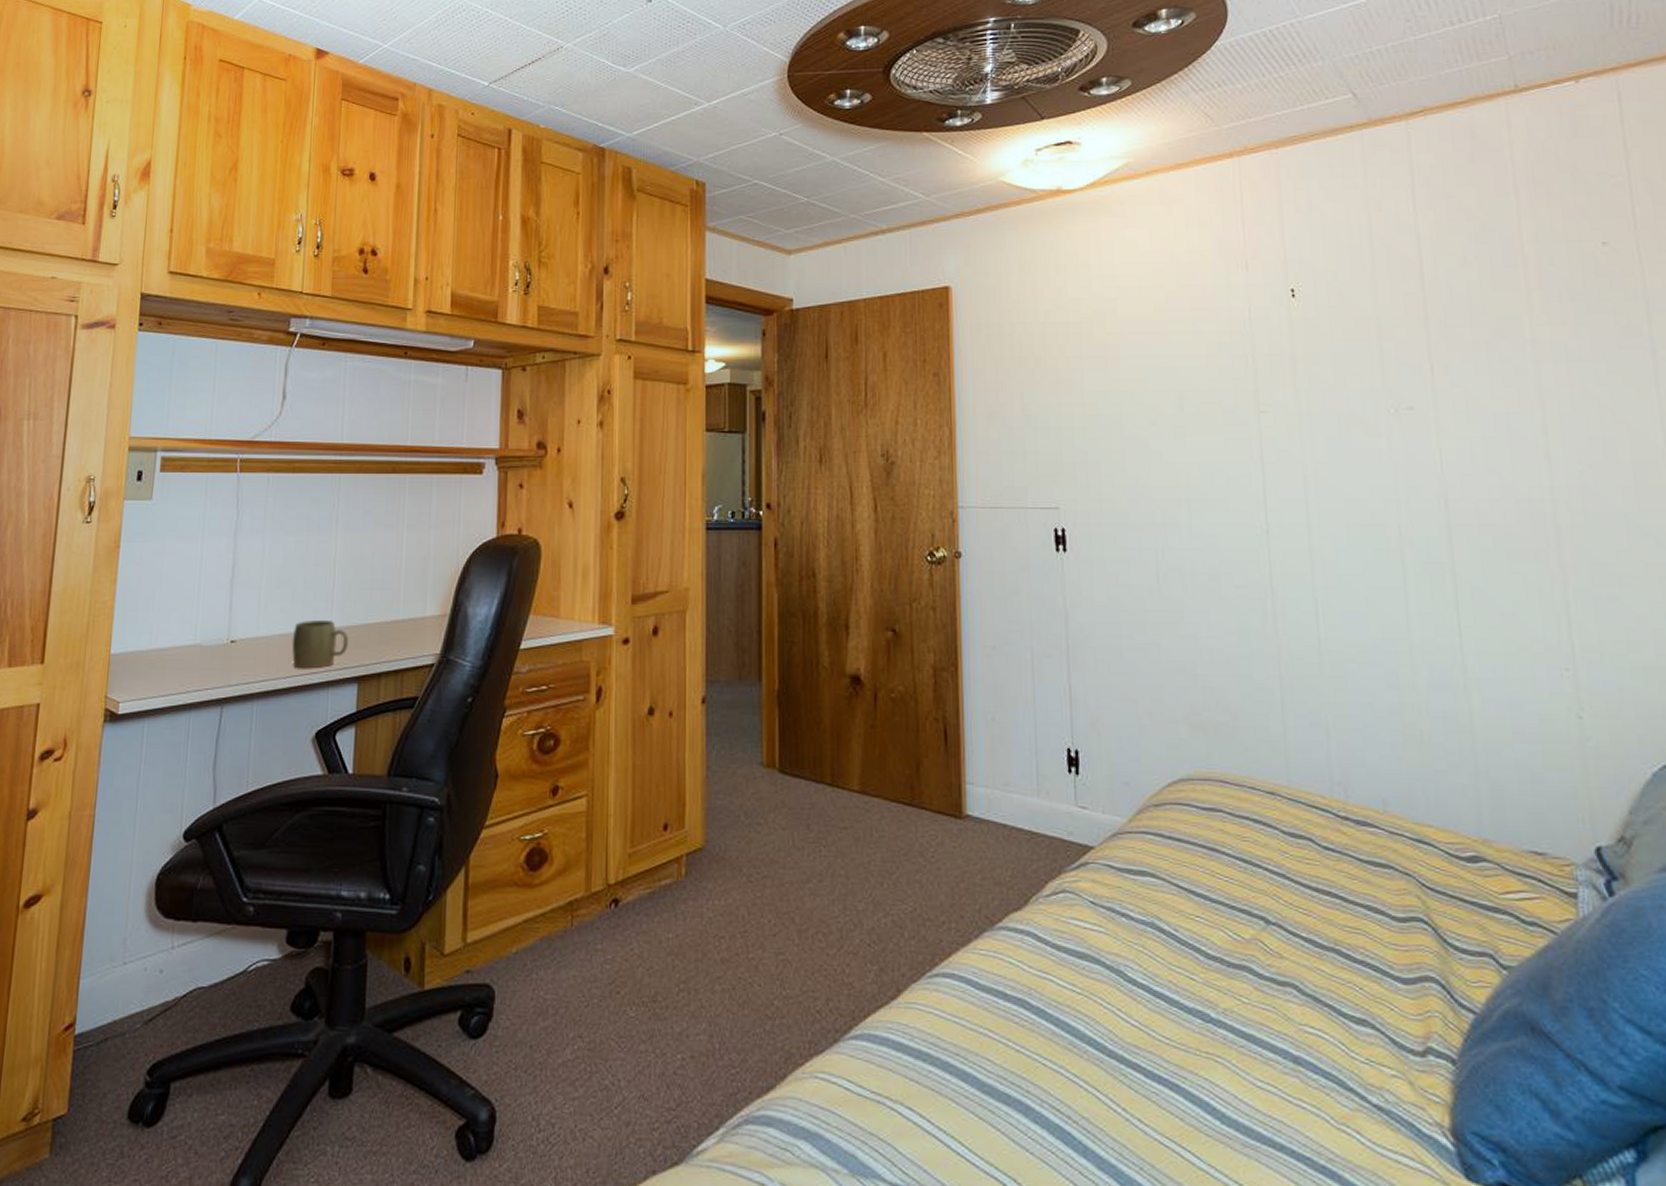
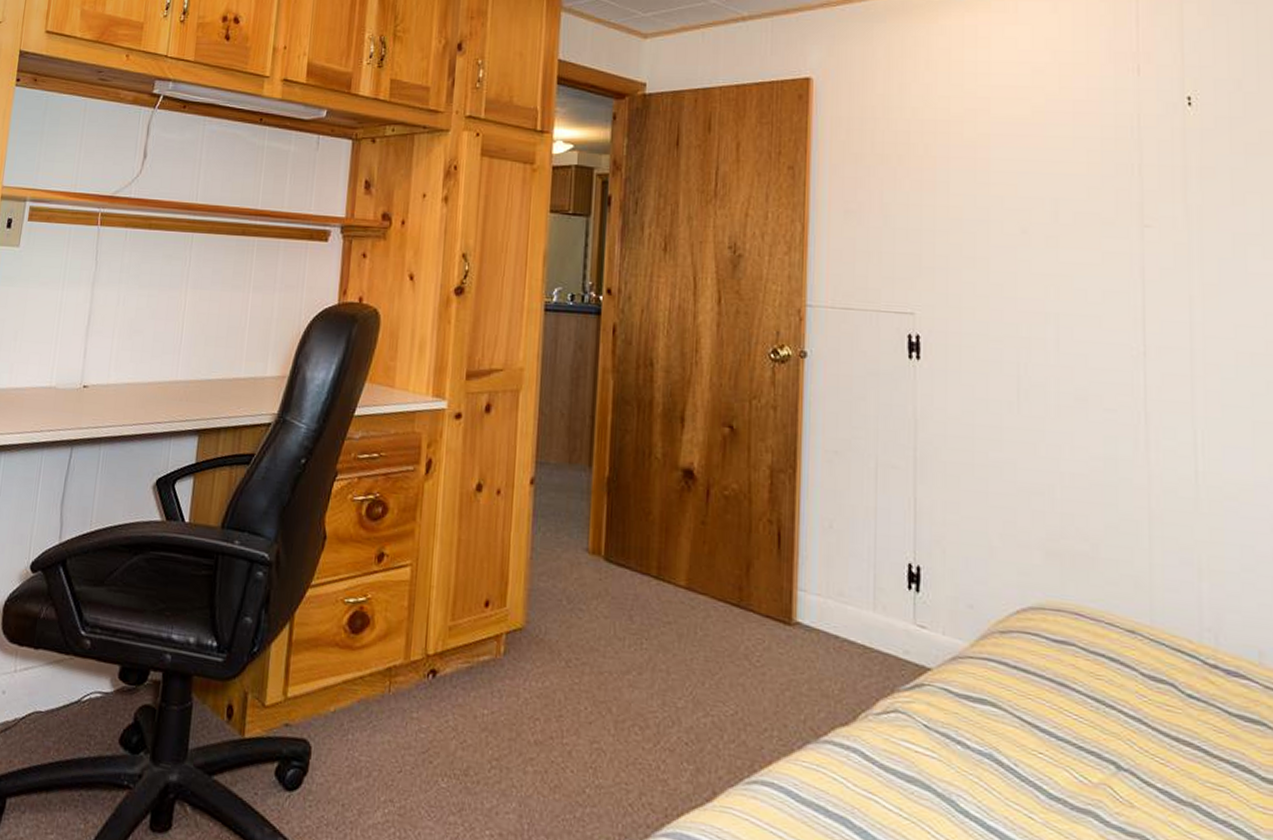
mug: present [291,620,349,669] -> none [139,372,193,419]

